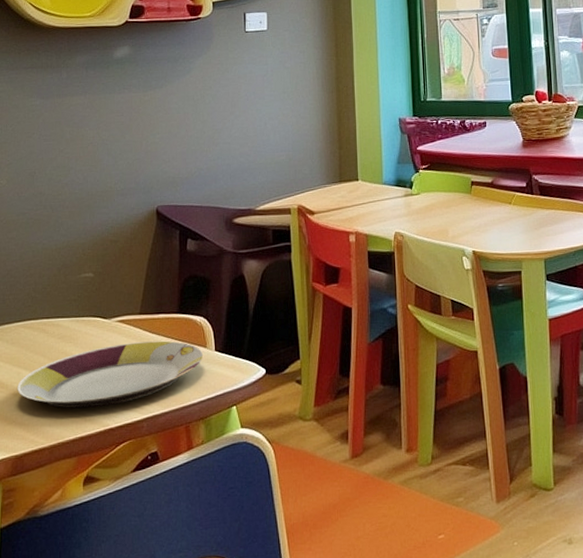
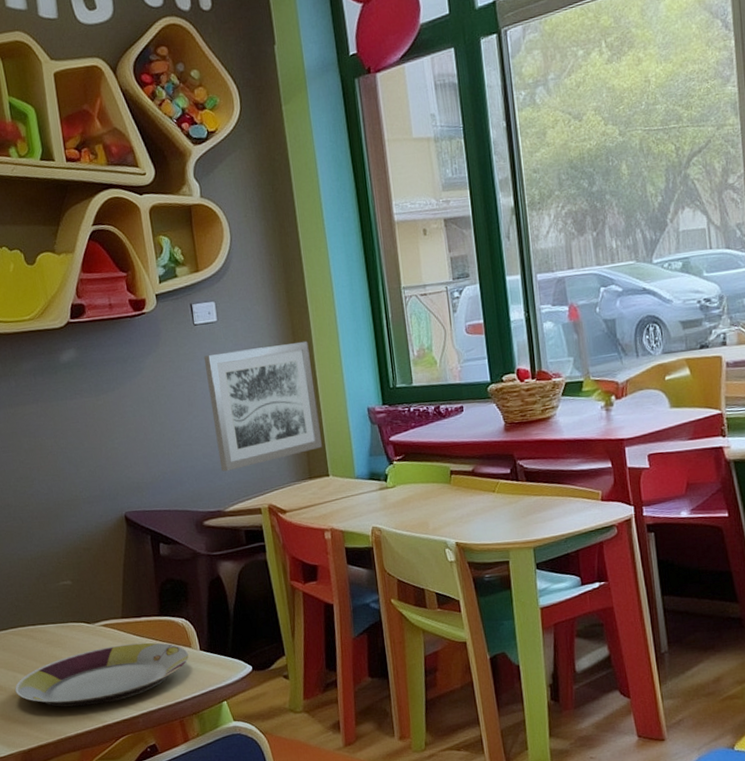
wall art: none [251,53,354,171] -> present [203,341,322,472]

